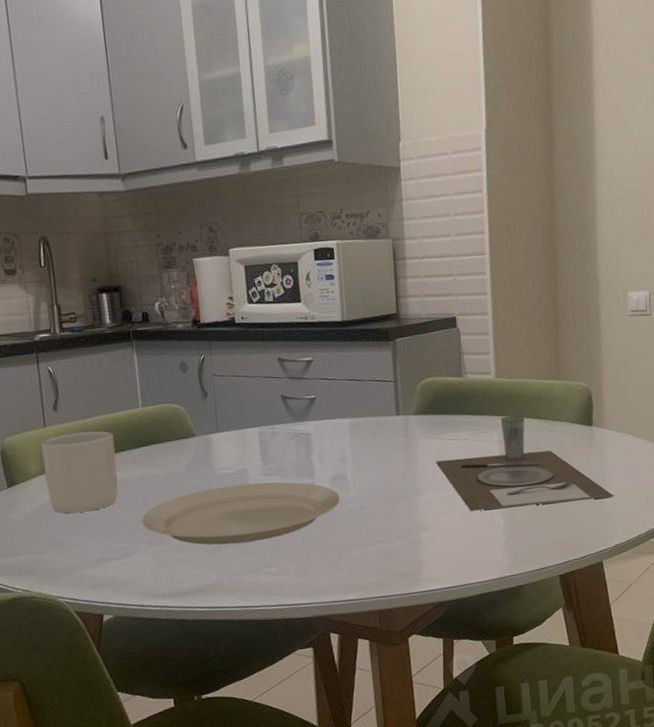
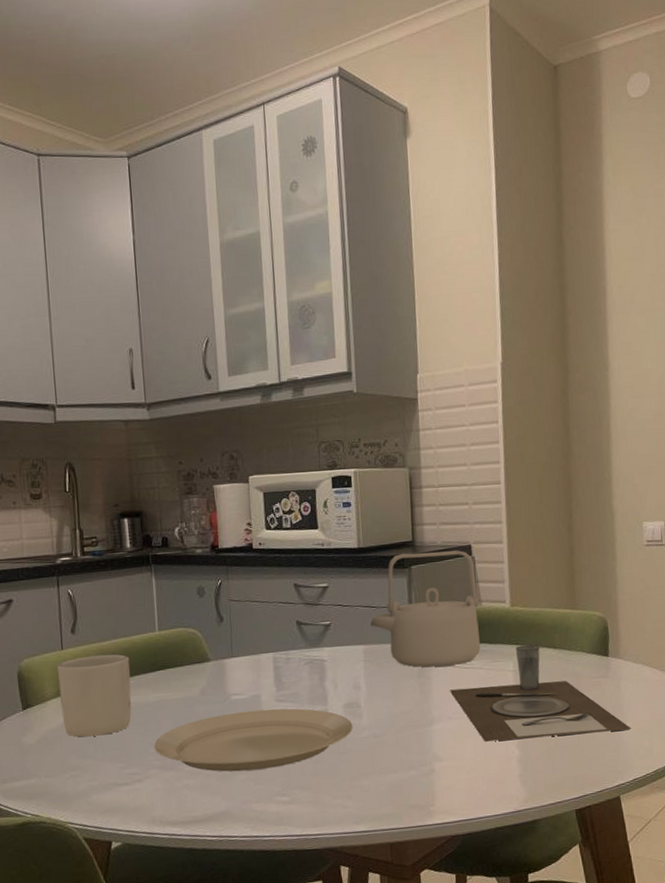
teapot: none [356,322,466,440] -> present [370,550,480,668]

